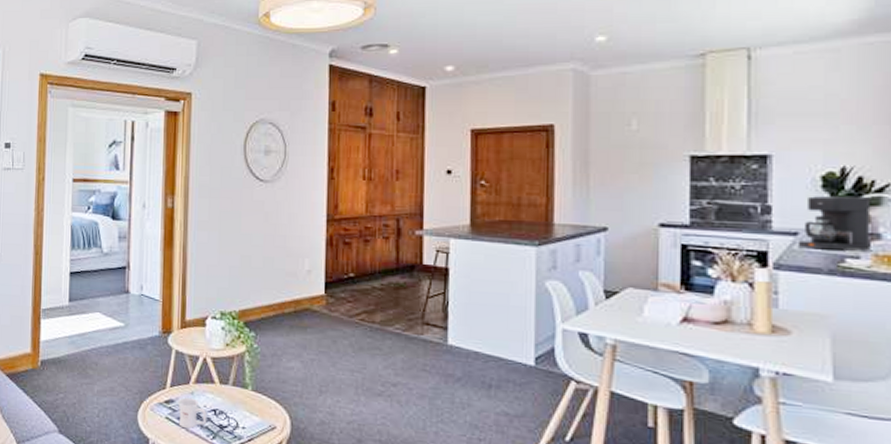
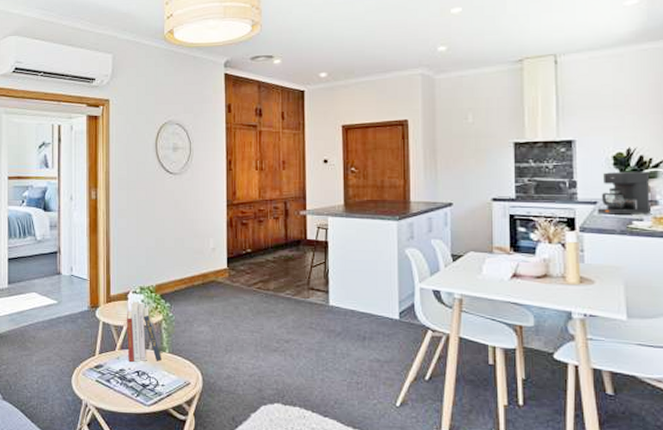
mug: present [178,397,208,430] -> none [106,362,132,390]
books: none [203,328,243,400] -> present [126,301,162,363]

